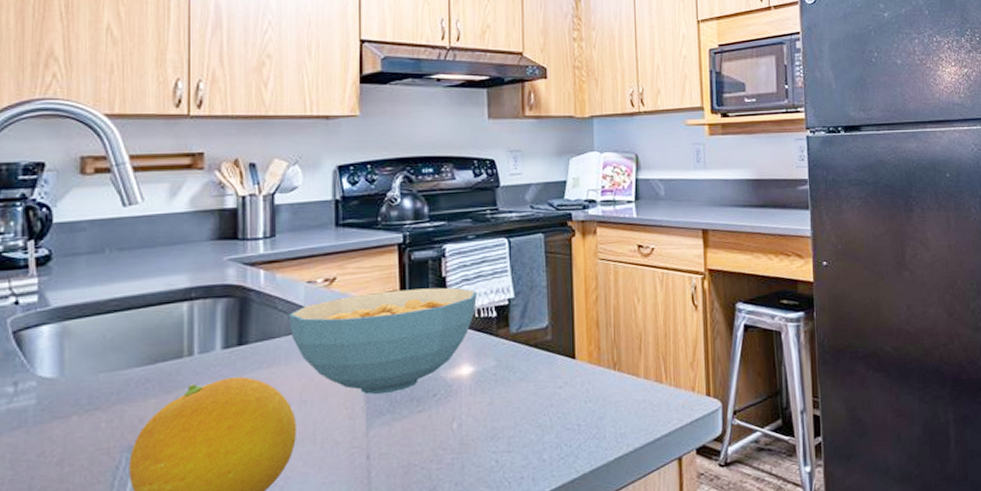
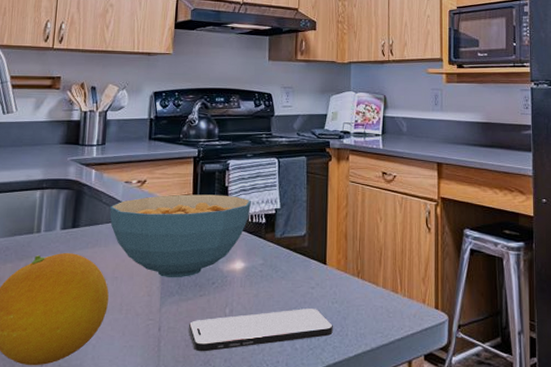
smartphone: none [405,411,587,478] -> present [188,309,333,352]

